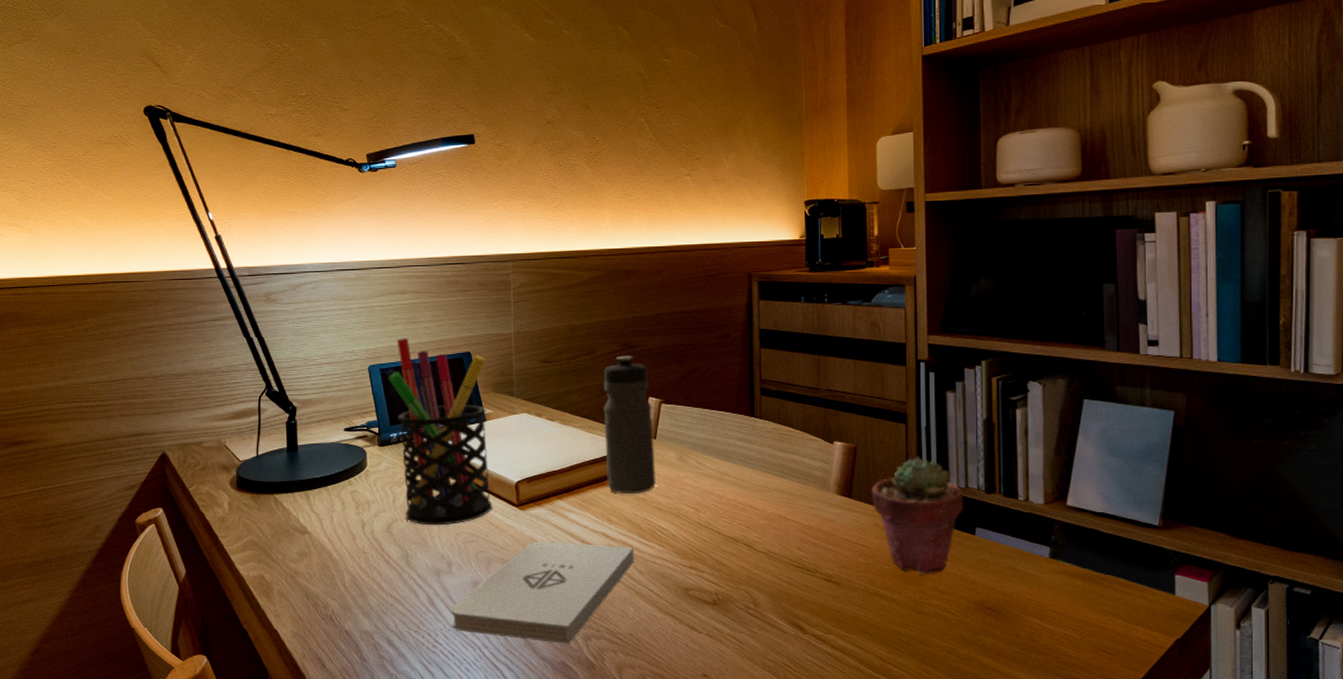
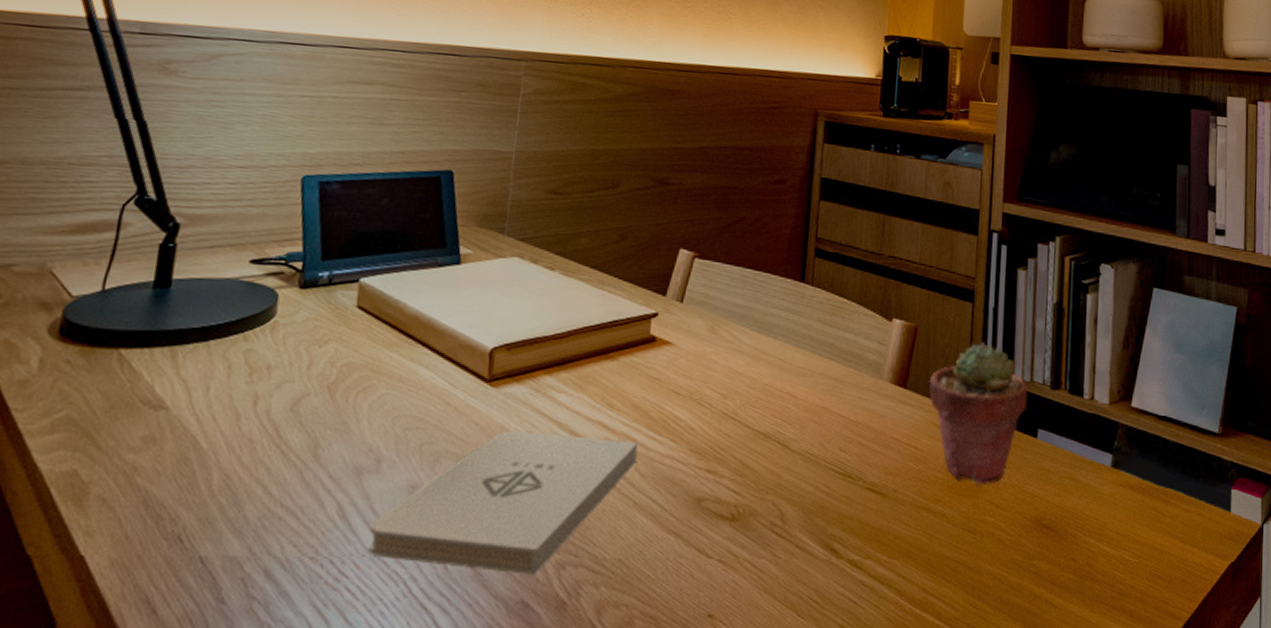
pen holder: present [389,338,493,526] -> none [323,143,473,405]
water bottle: present [603,355,656,493] -> none [613,194,683,371]

